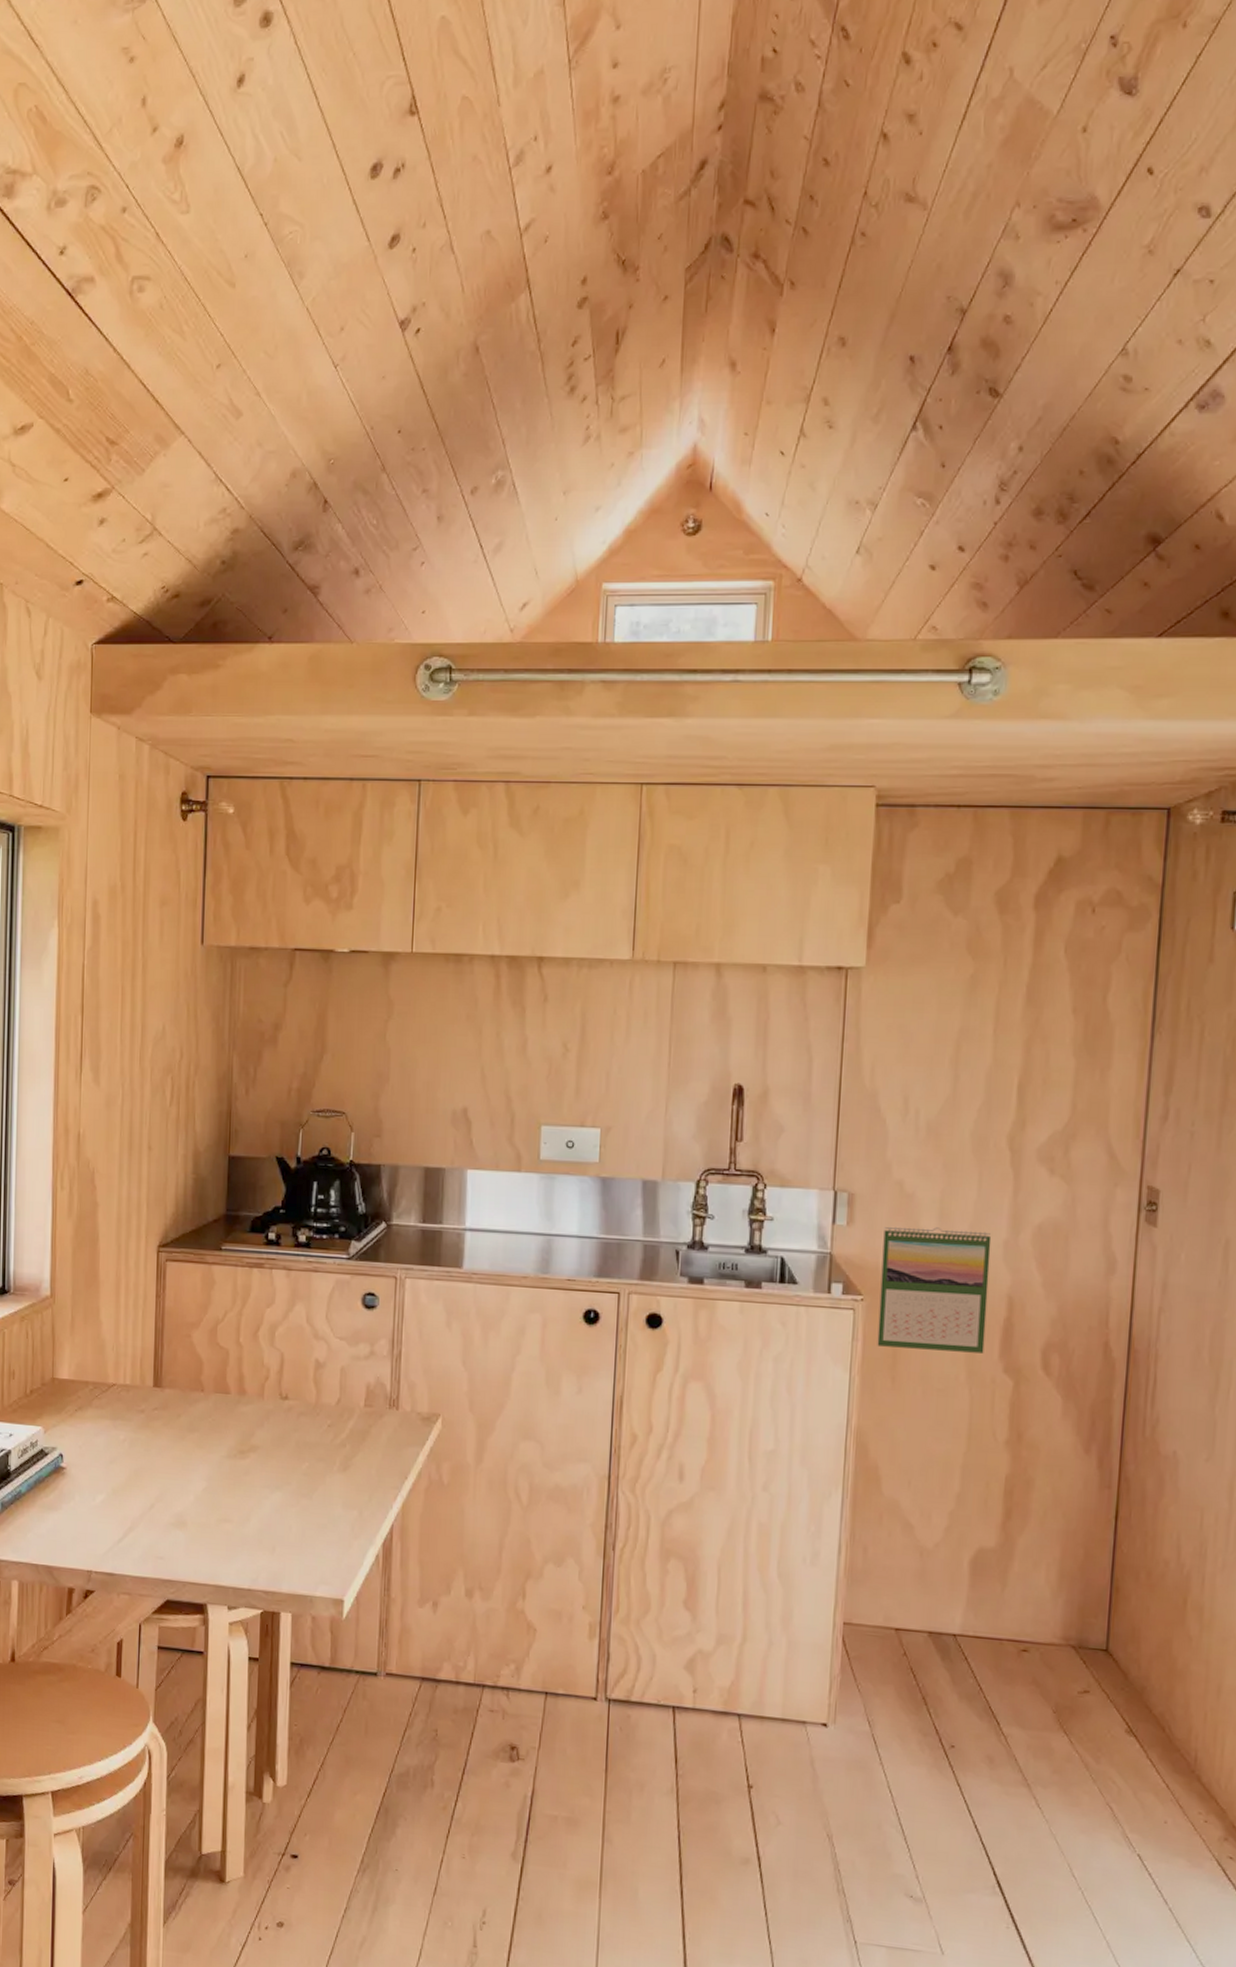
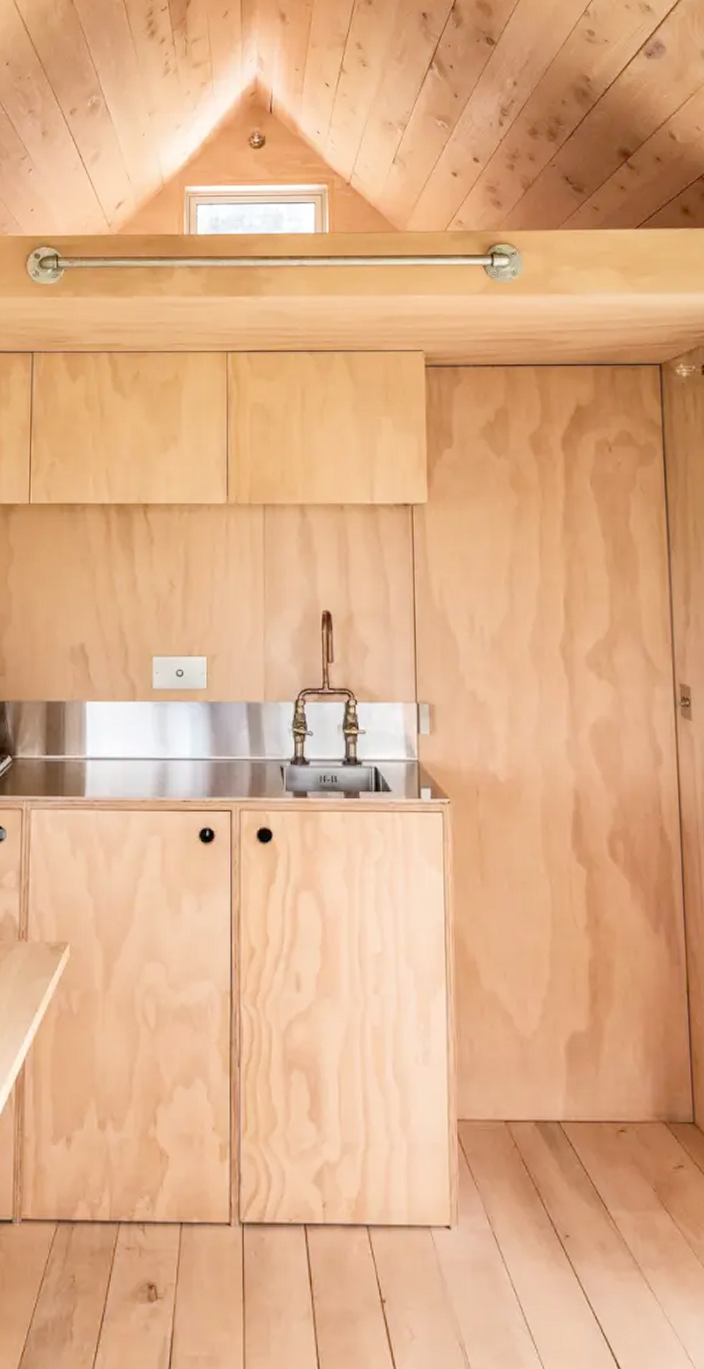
calendar: present [877,1226,992,1354] -> none [463,731,559,845]

